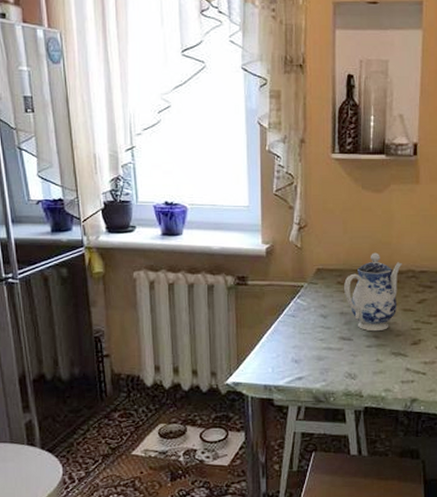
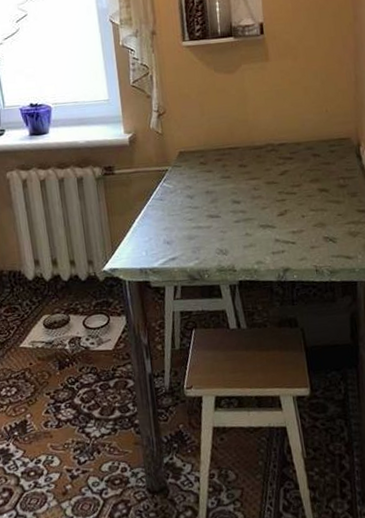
teapot: present [344,252,402,332] -> none [207,130,261,207]

